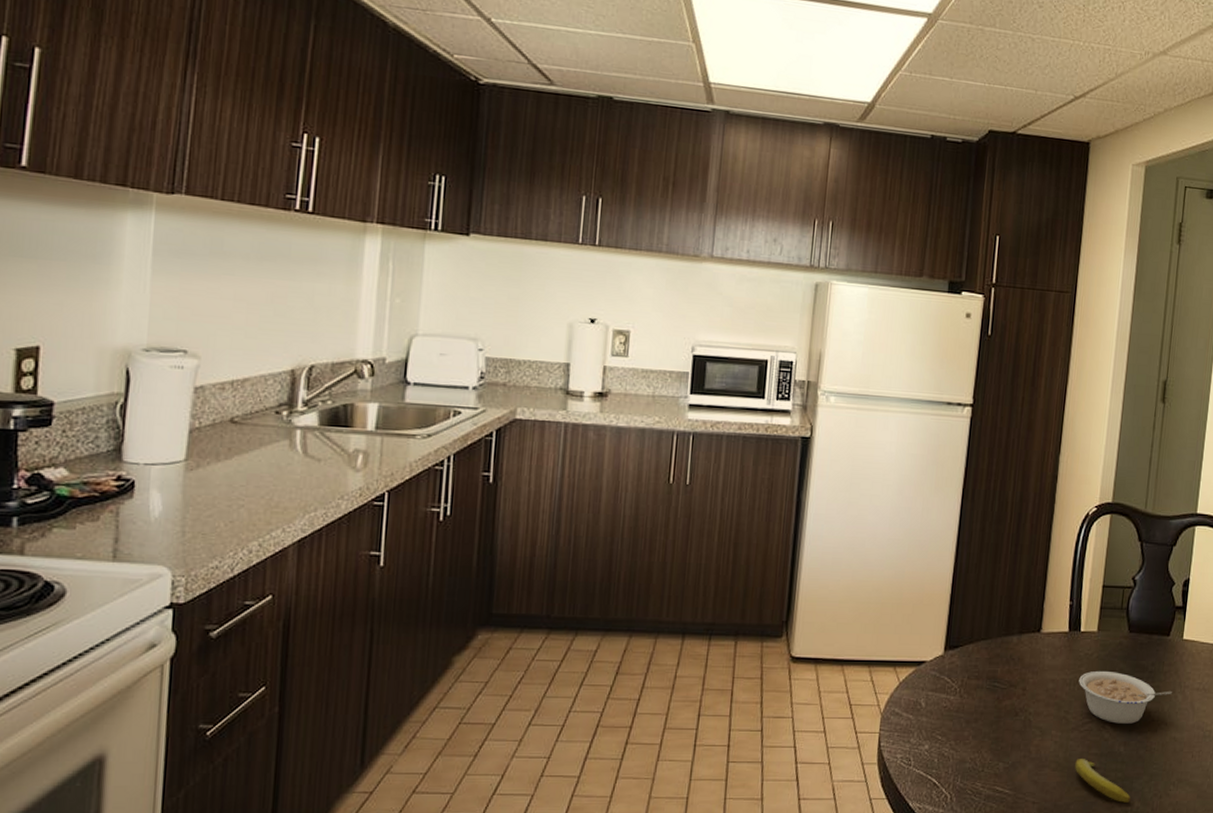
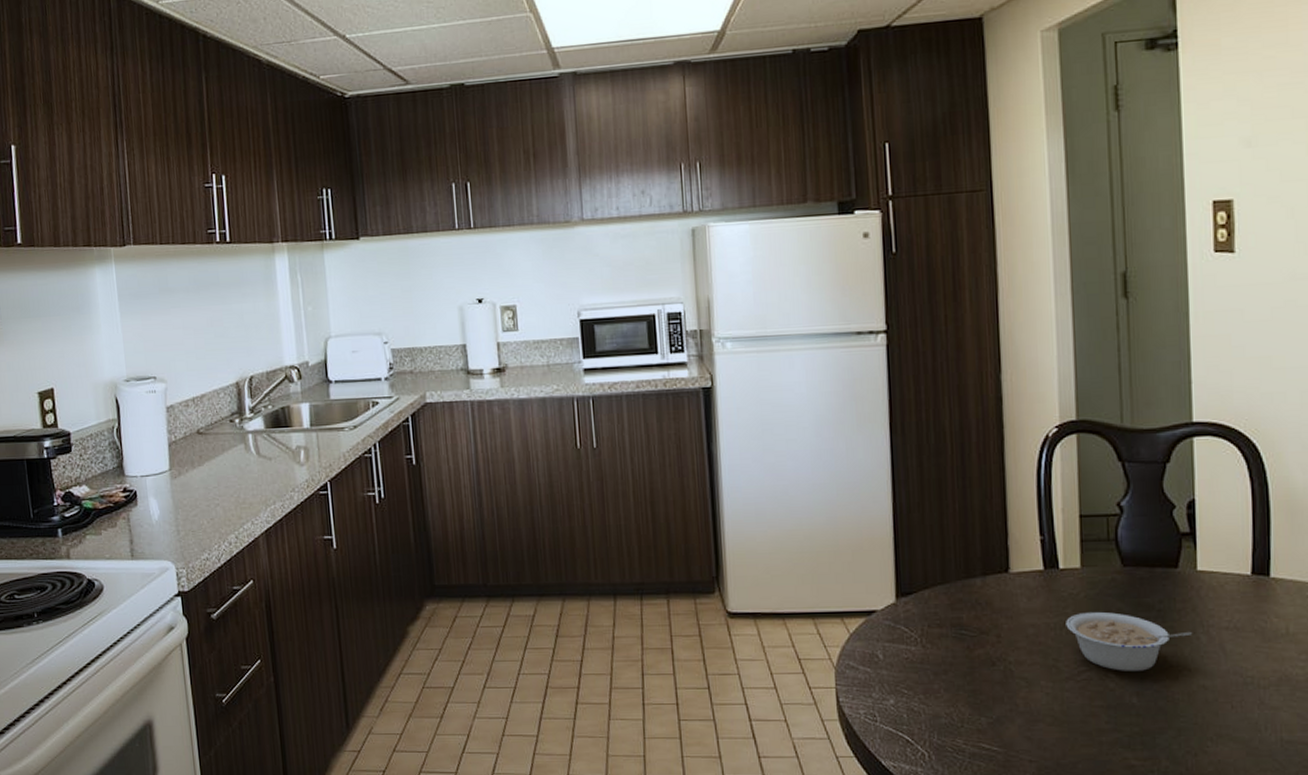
banana: present [1075,759,1131,803] -> none [1076,712,1156,761]

